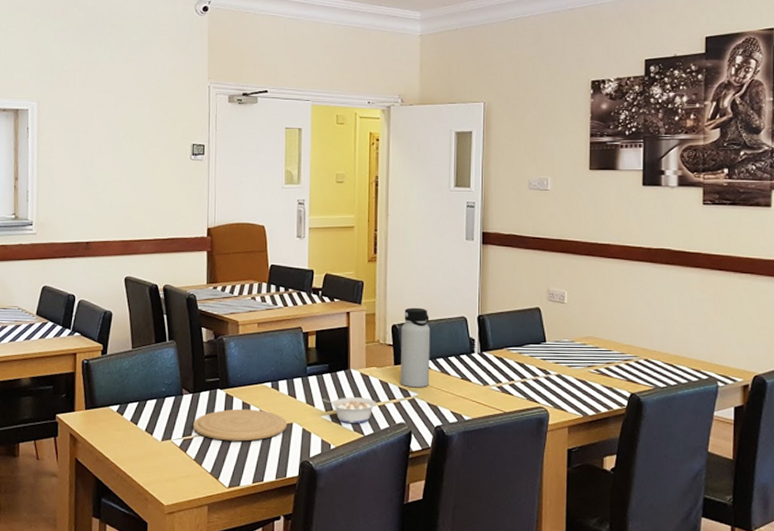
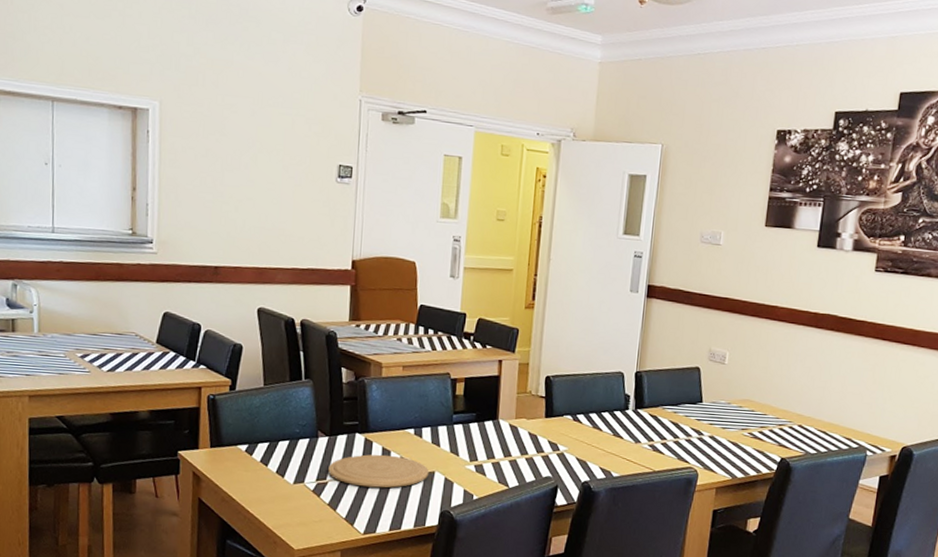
legume: present [322,397,376,424] -> none [467,448,524,476]
water bottle: present [401,307,431,388] -> none [550,359,586,442]

